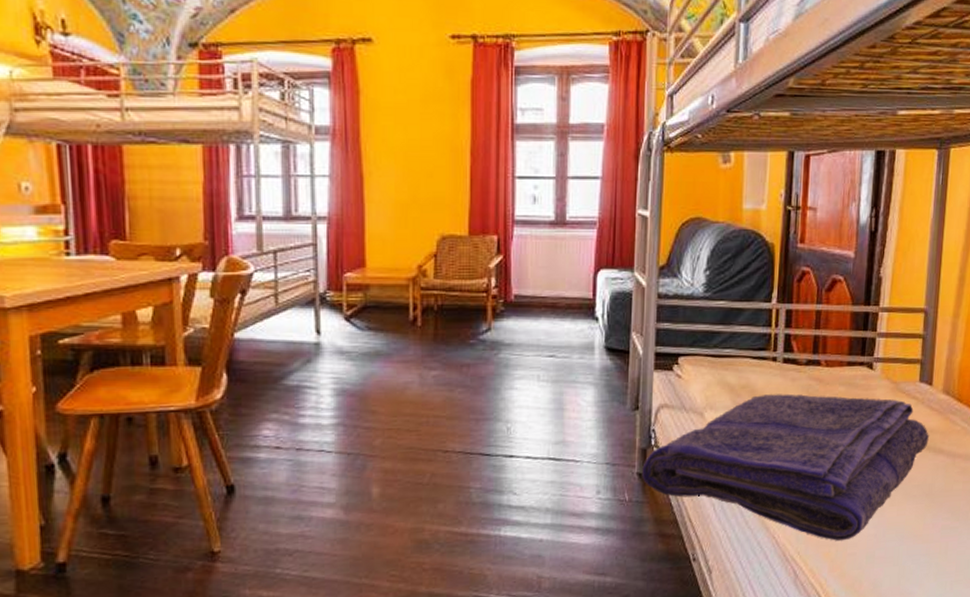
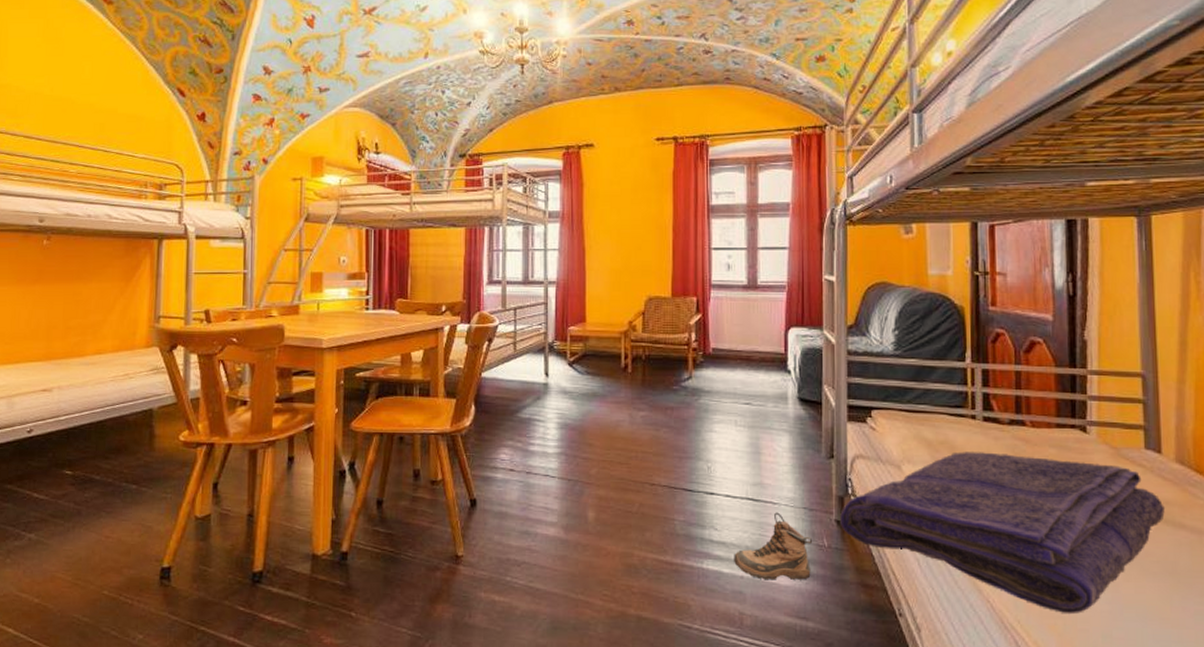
boot: none [533,470,614,541] -> present [734,512,813,581]

